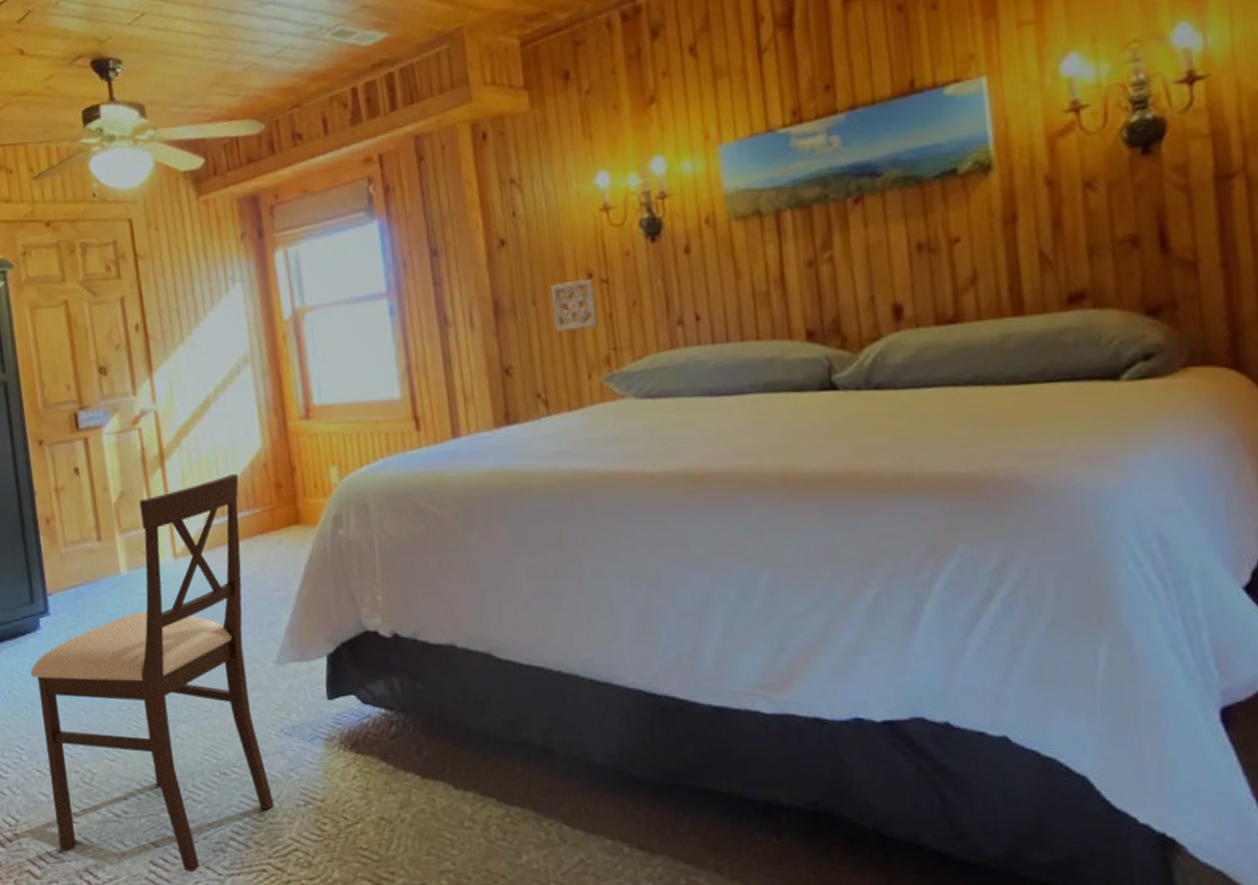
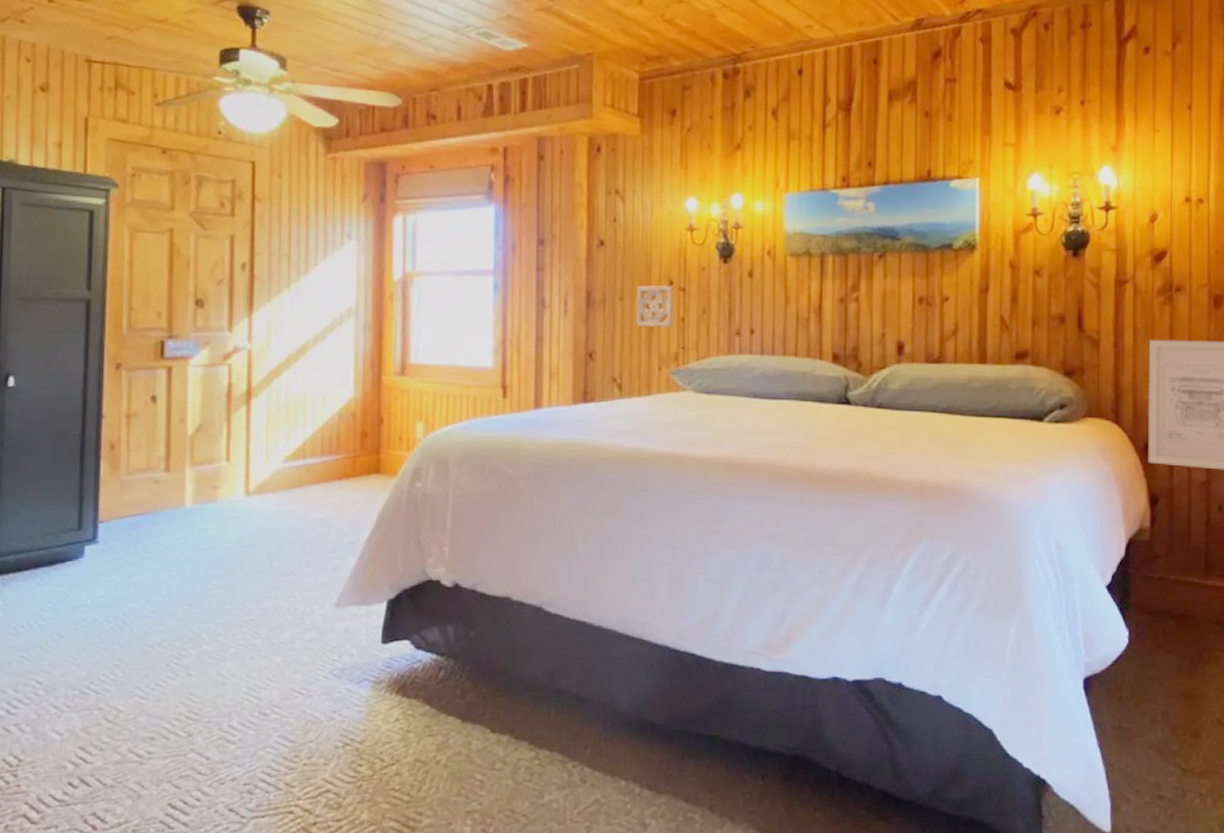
chair: present [31,473,275,873] -> none [65,418,325,816]

